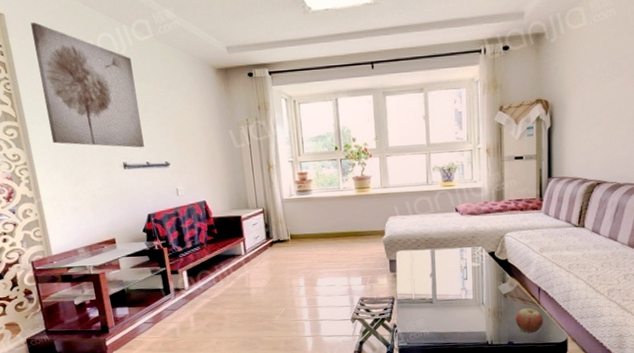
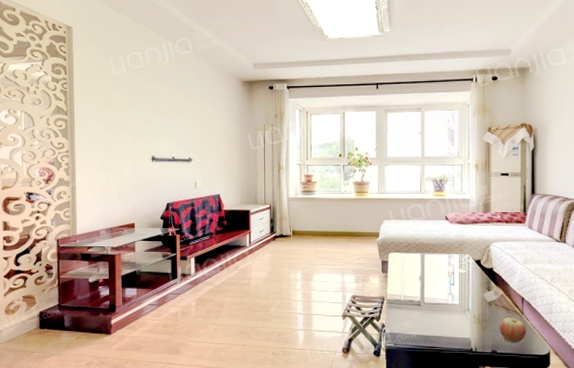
wall art: present [31,22,144,148] -> none [92,35,172,144]

